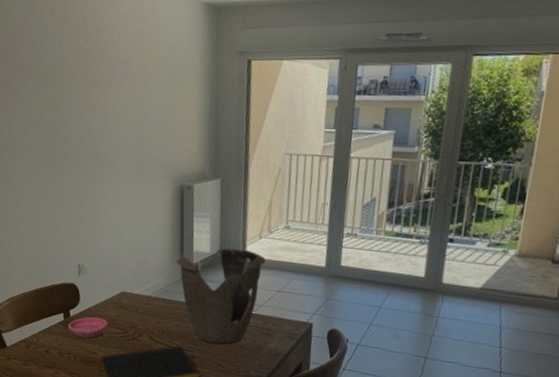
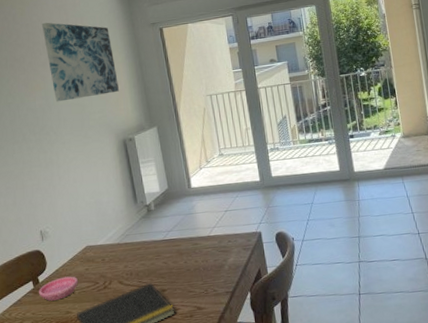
wall art: none [113,29,188,129] -> present [41,22,120,102]
decorative bowl: present [176,248,266,344] -> none [131,182,209,273]

